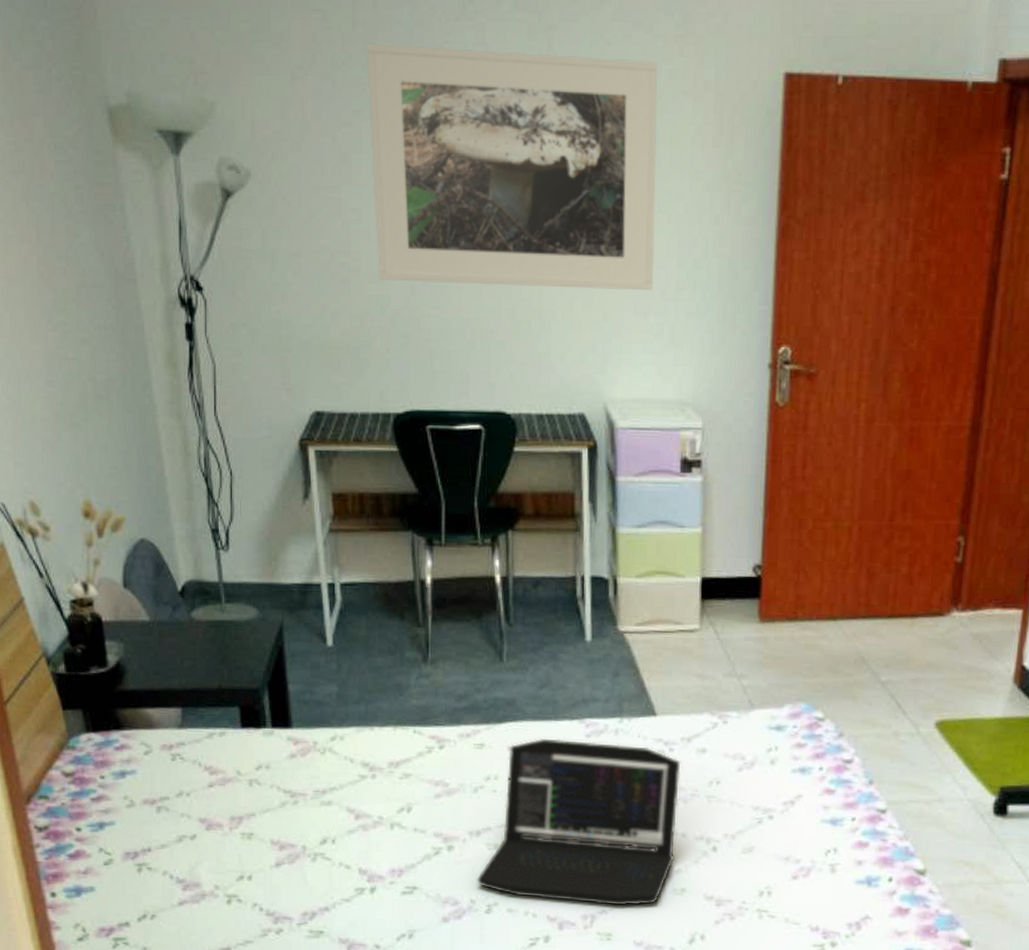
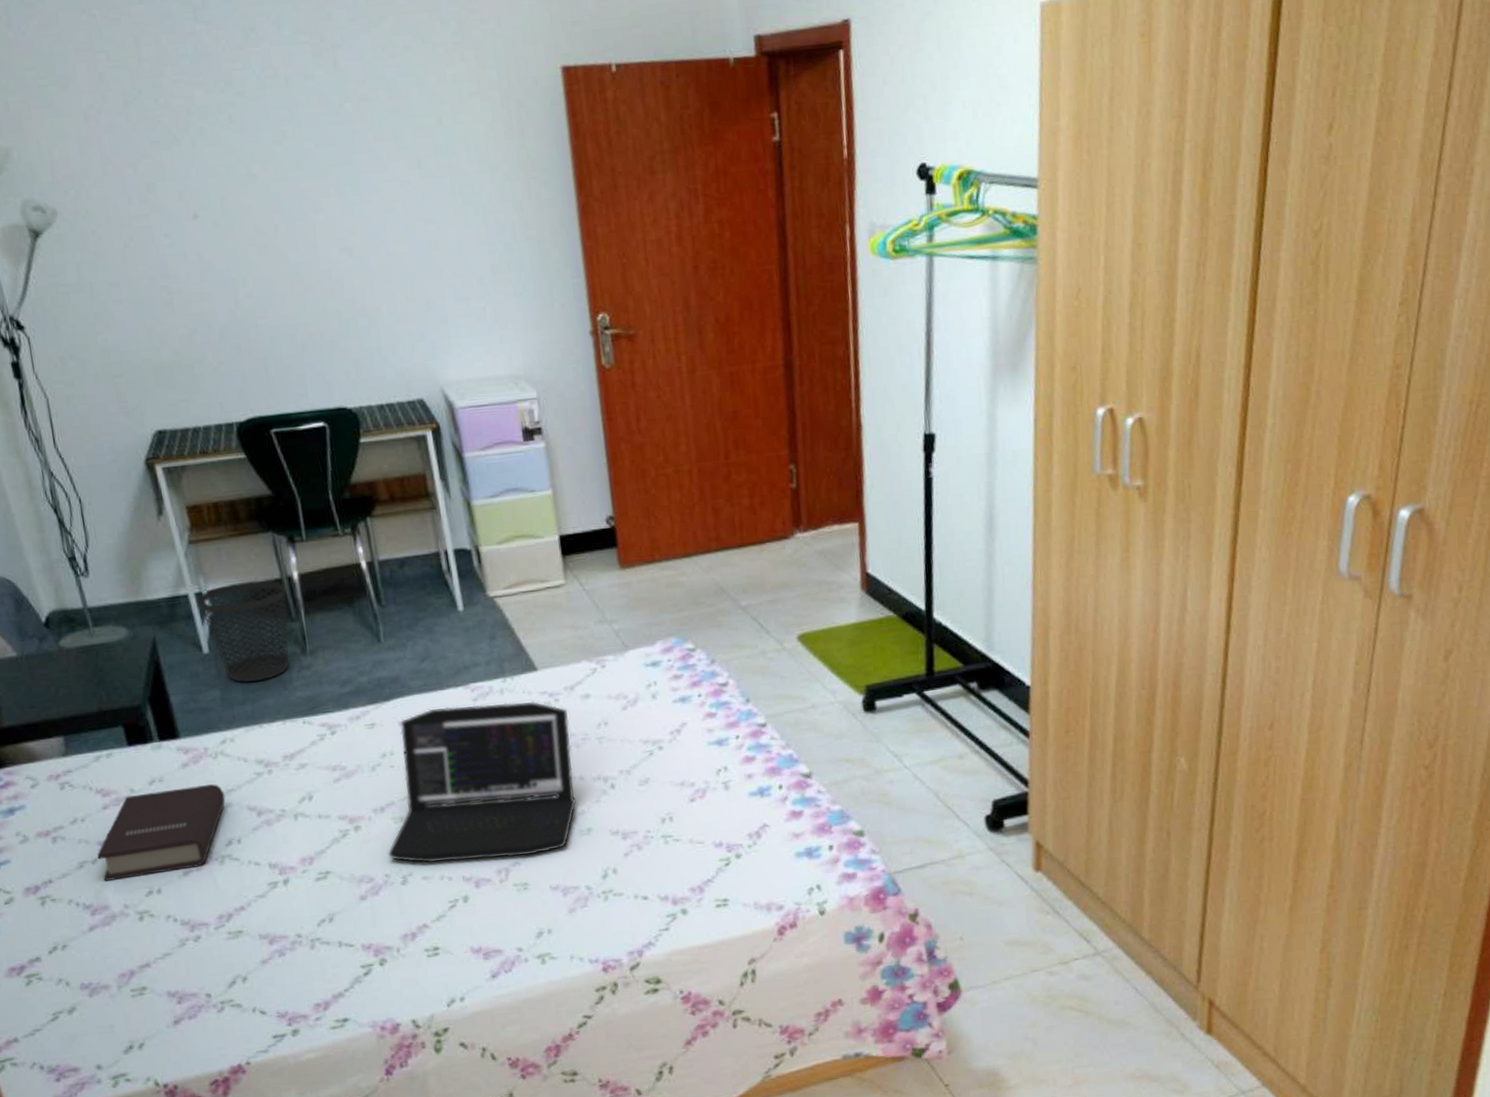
book: none [197,778,327,861] -> present [97,784,226,882]
wastebasket: none [329,578,417,683] -> present [197,580,289,683]
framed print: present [366,43,658,291] -> none [155,67,470,298]

